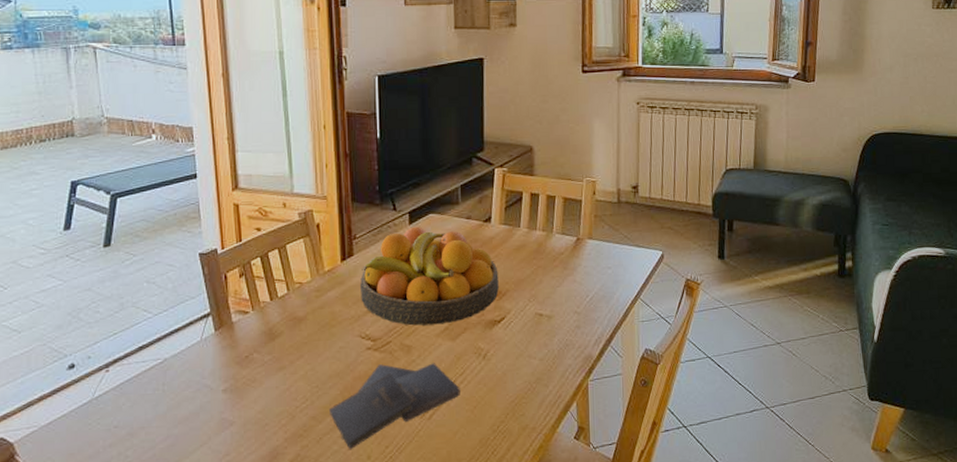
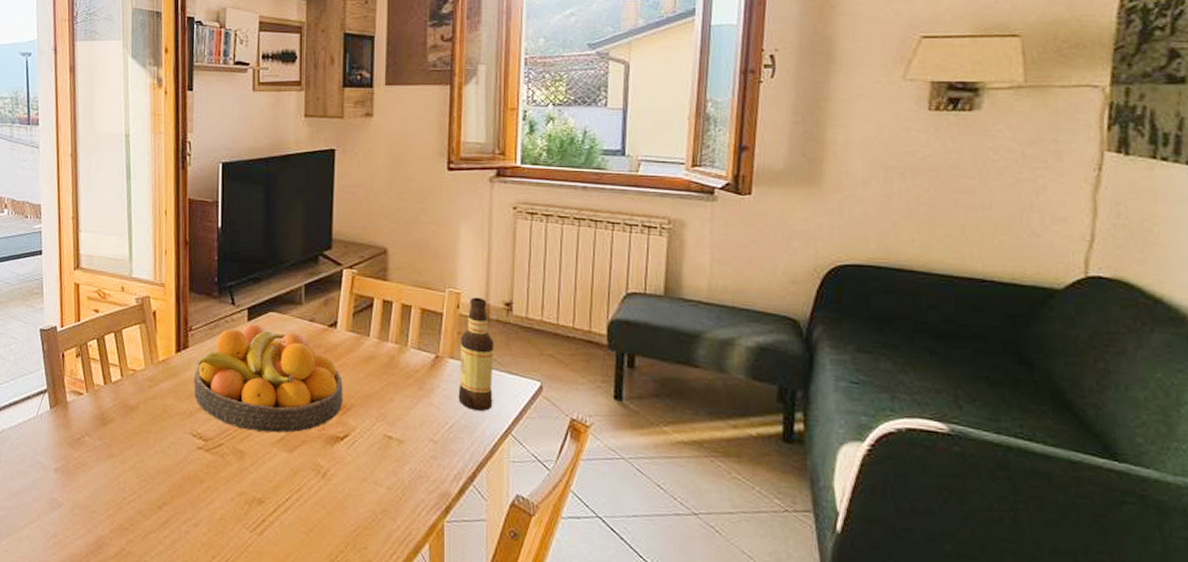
book: present [329,363,460,450] -> none [156,467,295,554]
bottle: none [596,184,625,283] -> present [458,297,494,412]

